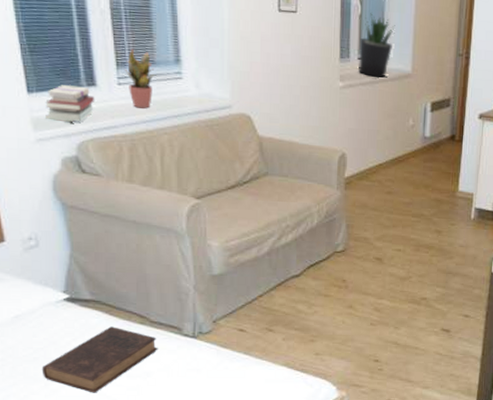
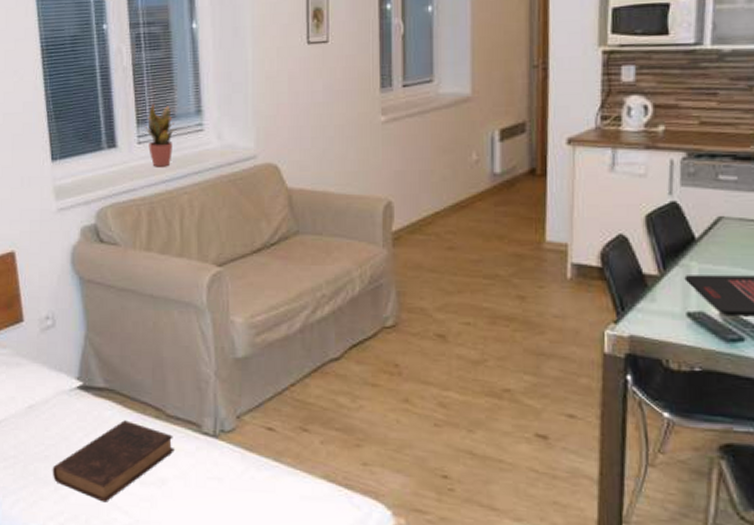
books: present [45,85,95,122] -> none [67,149,115,188]
planter: present [358,13,395,78] -> none [403,31,447,107]

